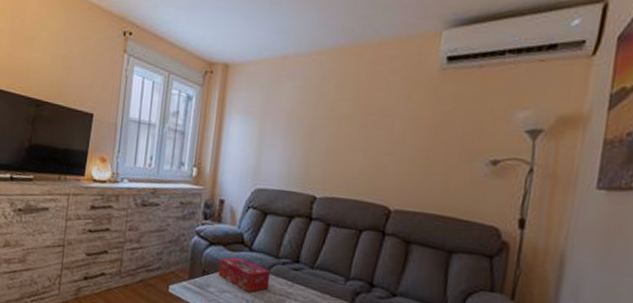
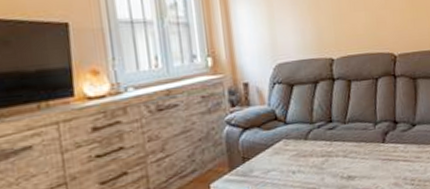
tissue box: present [217,257,271,293] -> none [257,133,311,164]

